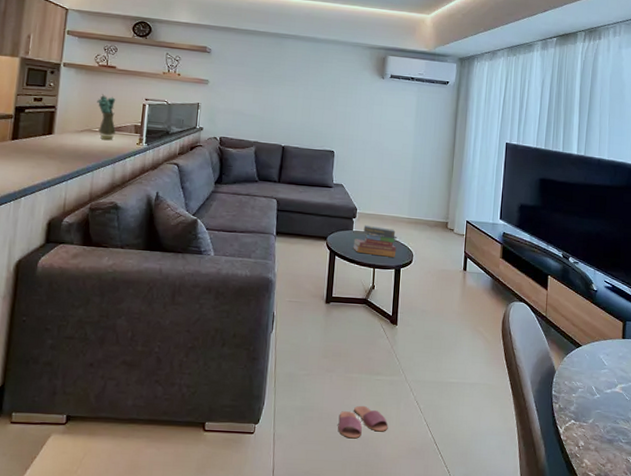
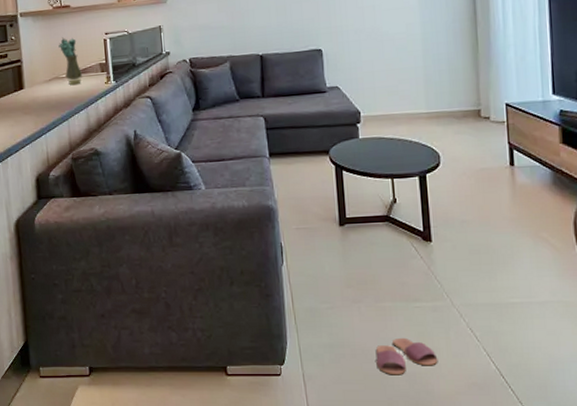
books: present [353,225,398,257] -> none [362,128,418,164]

